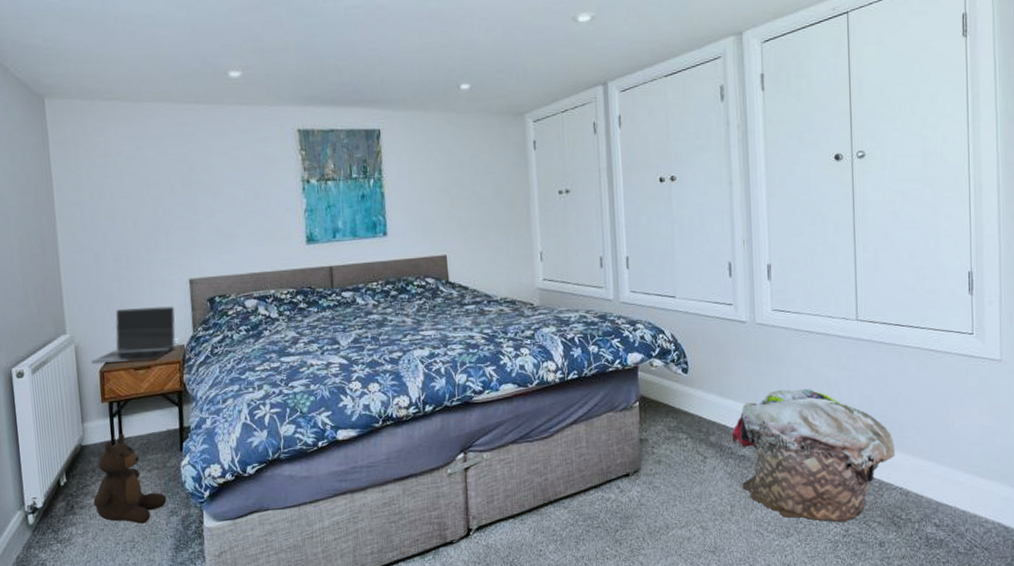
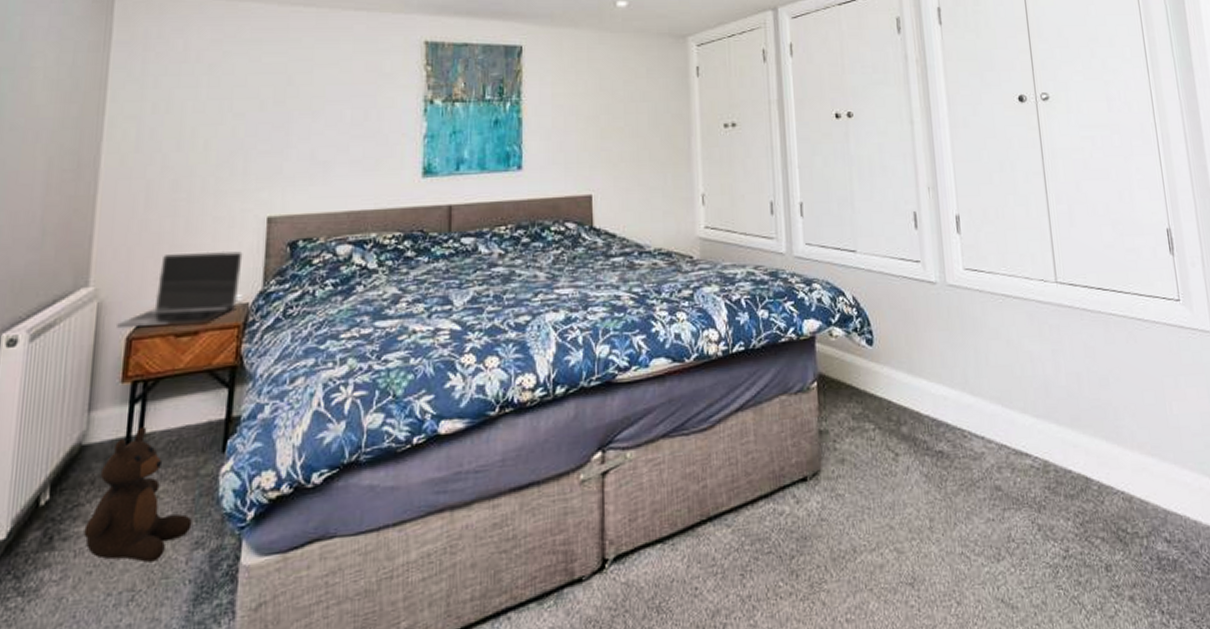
laundry basket: present [731,389,895,523] -> none [925,365,1112,540]

